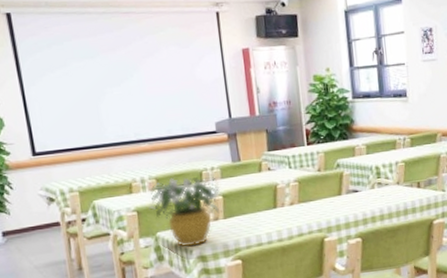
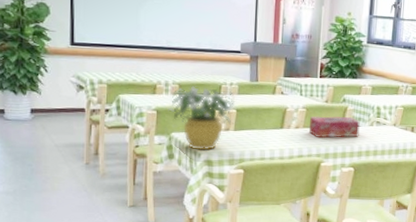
tissue box: none [304,183,361,212] -> present [309,116,360,139]

